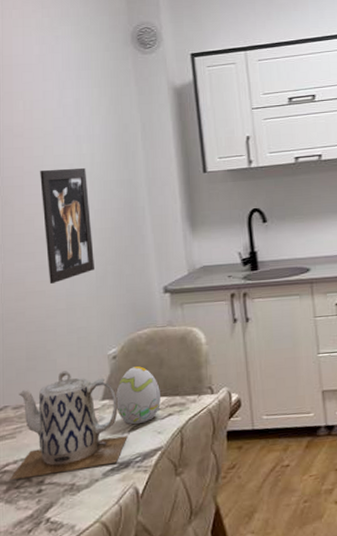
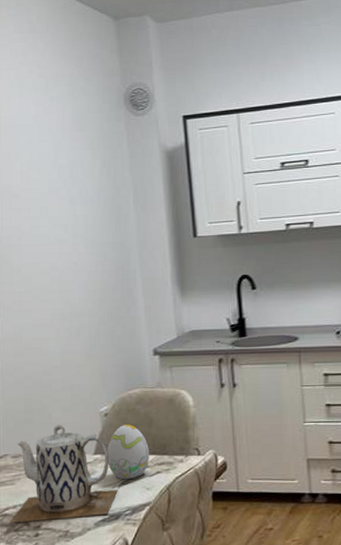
wall art: present [40,167,96,285] -> none [36,229,88,342]

